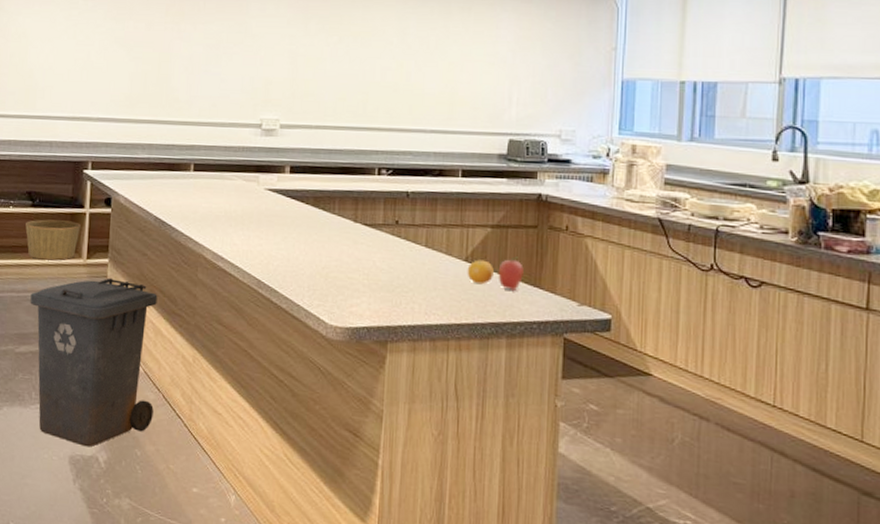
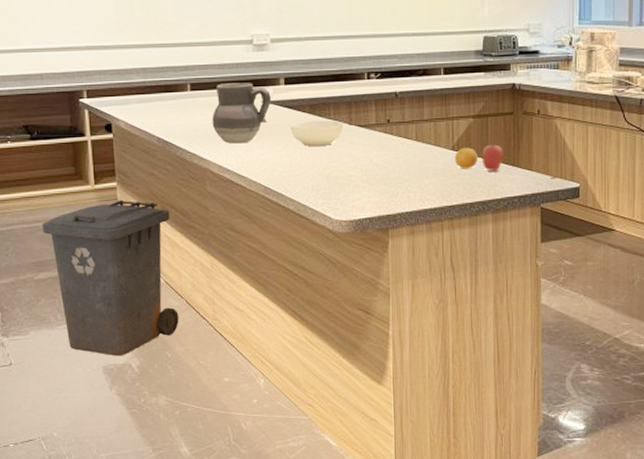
basket: present [25,219,81,261] -> none [27,150,84,190]
ceramic jug: none [211,166,274,231] -> present [212,83,271,144]
bowl: none [291,213,348,243] -> present [290,120,344,147]

